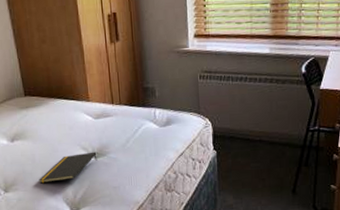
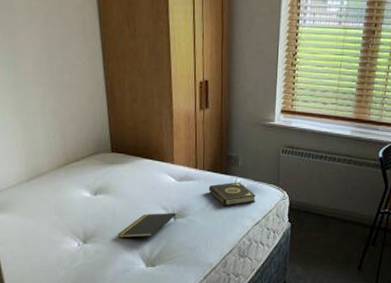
book: none [127,113,177,140] -> present [208,182,255,207]

